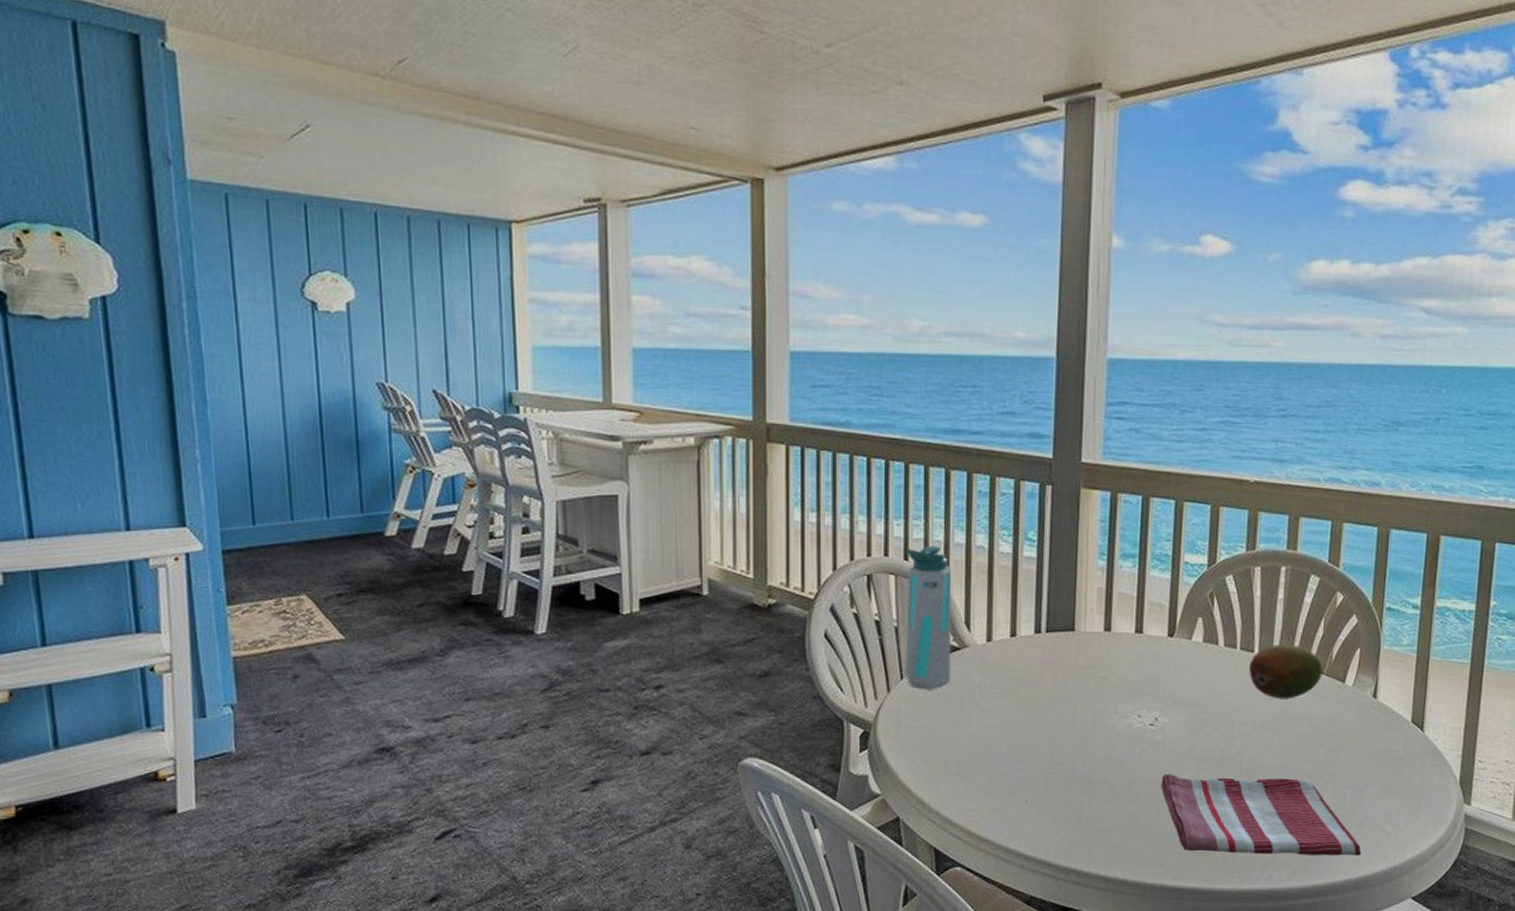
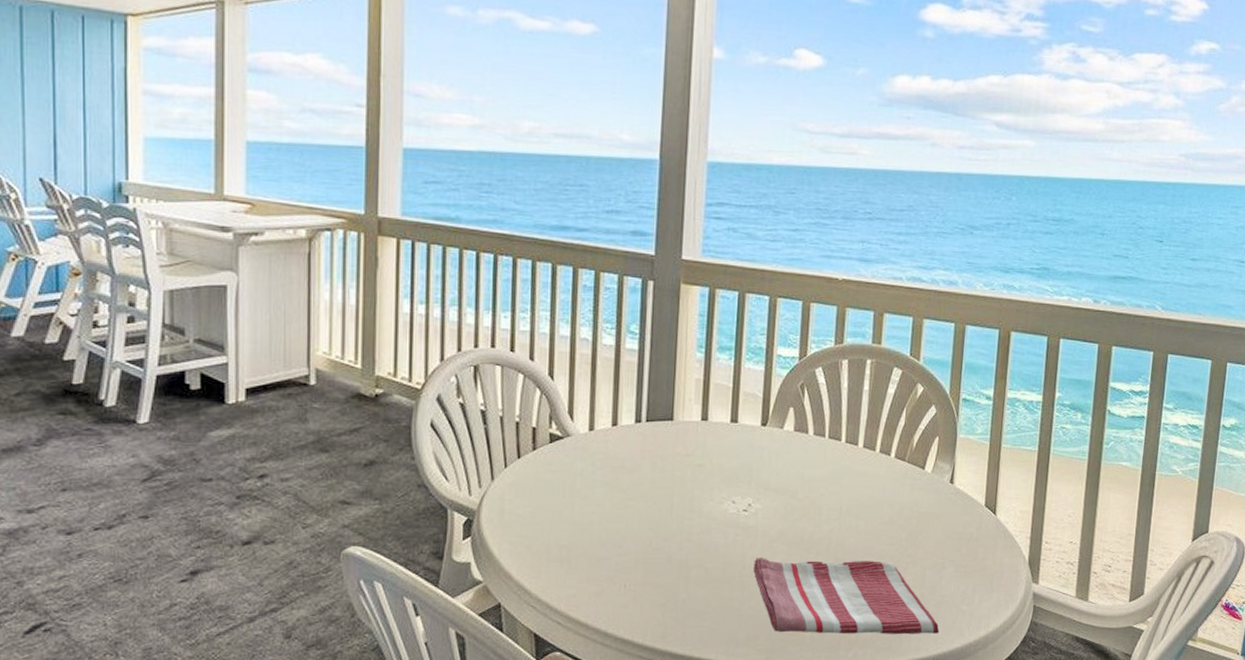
water bottle: present [905,546,952,690] -> none [509,338,557,478]
fruit: present [1248,644,1323,699] -> none [836,433,905,485]

